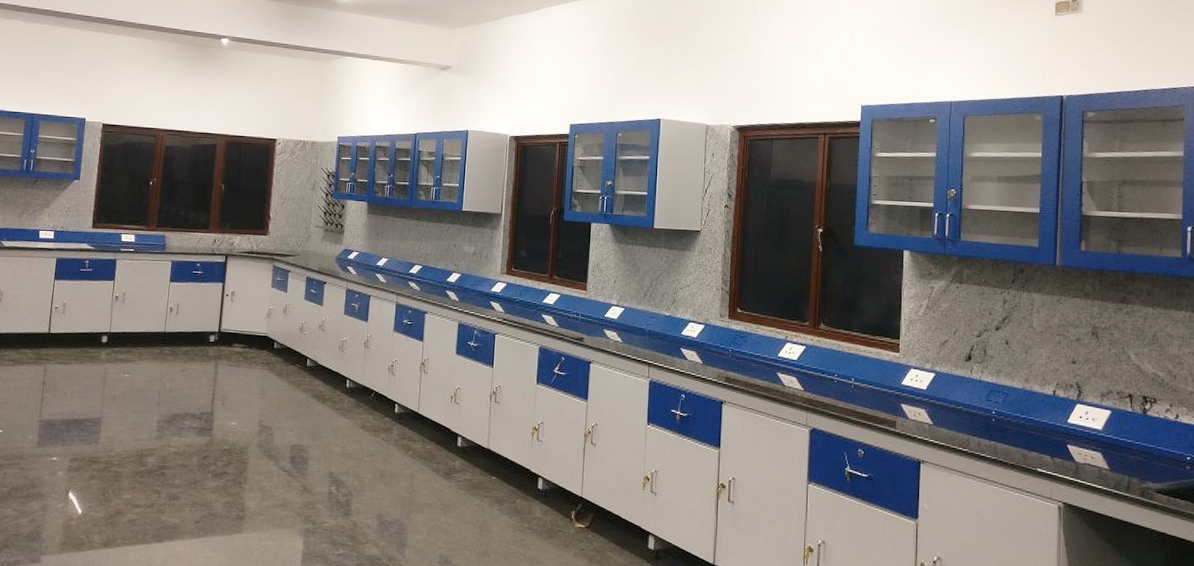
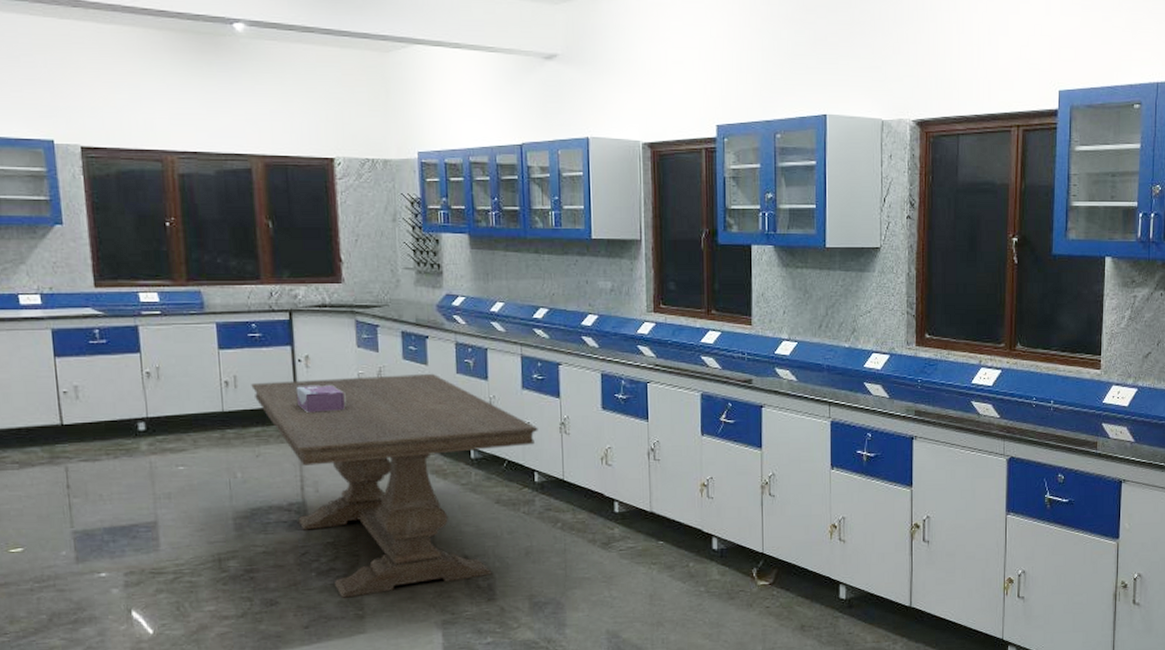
dining table: none [188,310,403,500] -> present [251,373,538,598]
tissue box: none [219,316,256,339] -> present [295,385,345,413]

